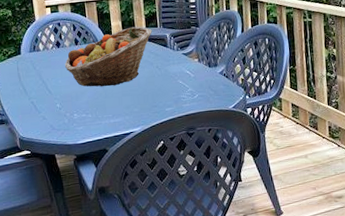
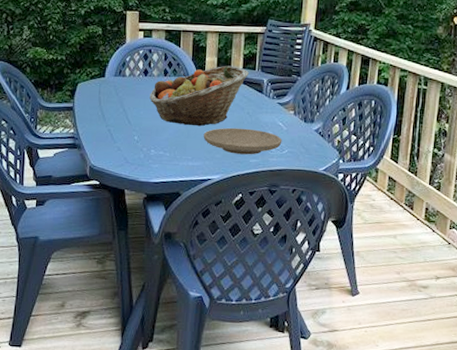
plate: none [119,80,192,106] -> present [203,127,282,155]

